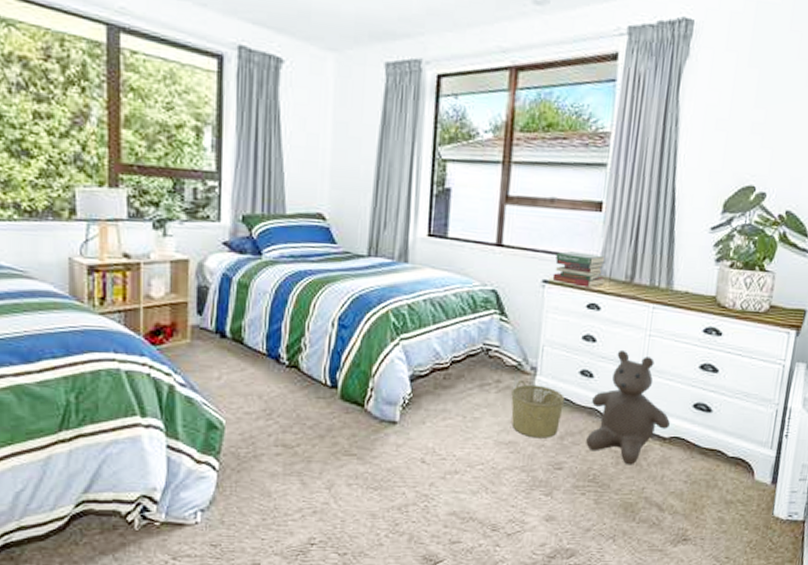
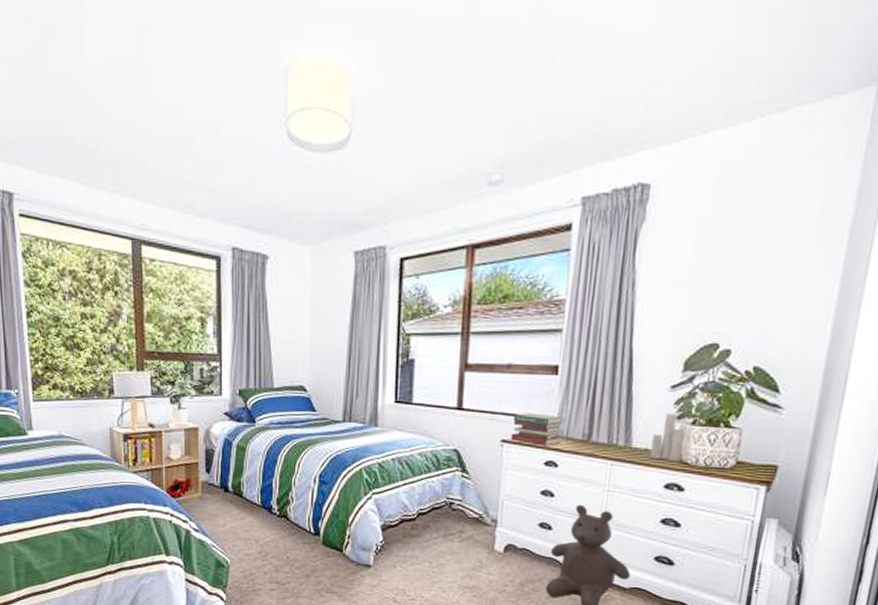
basket: present [511,379,564,438] -> none [473,530,524,585]
candle: none [690,249,722,306] -> present [650,407,683,463]

